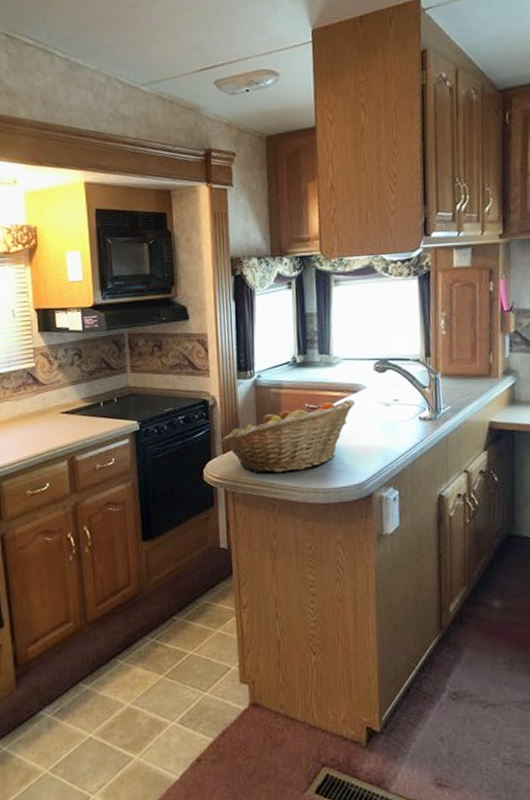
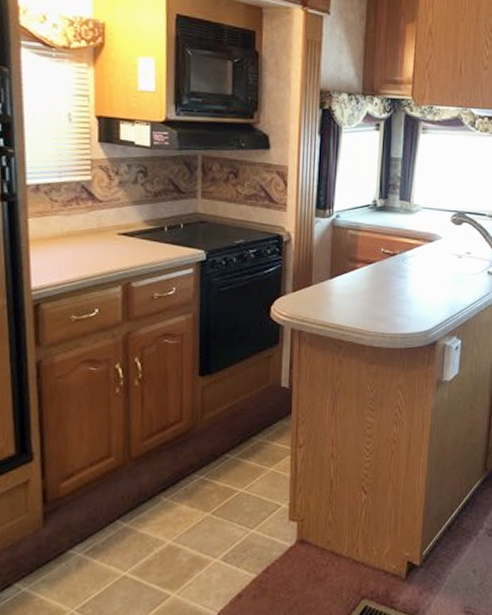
fruit basket: present [222,399,355,473] -> none [293,248,429,315]

